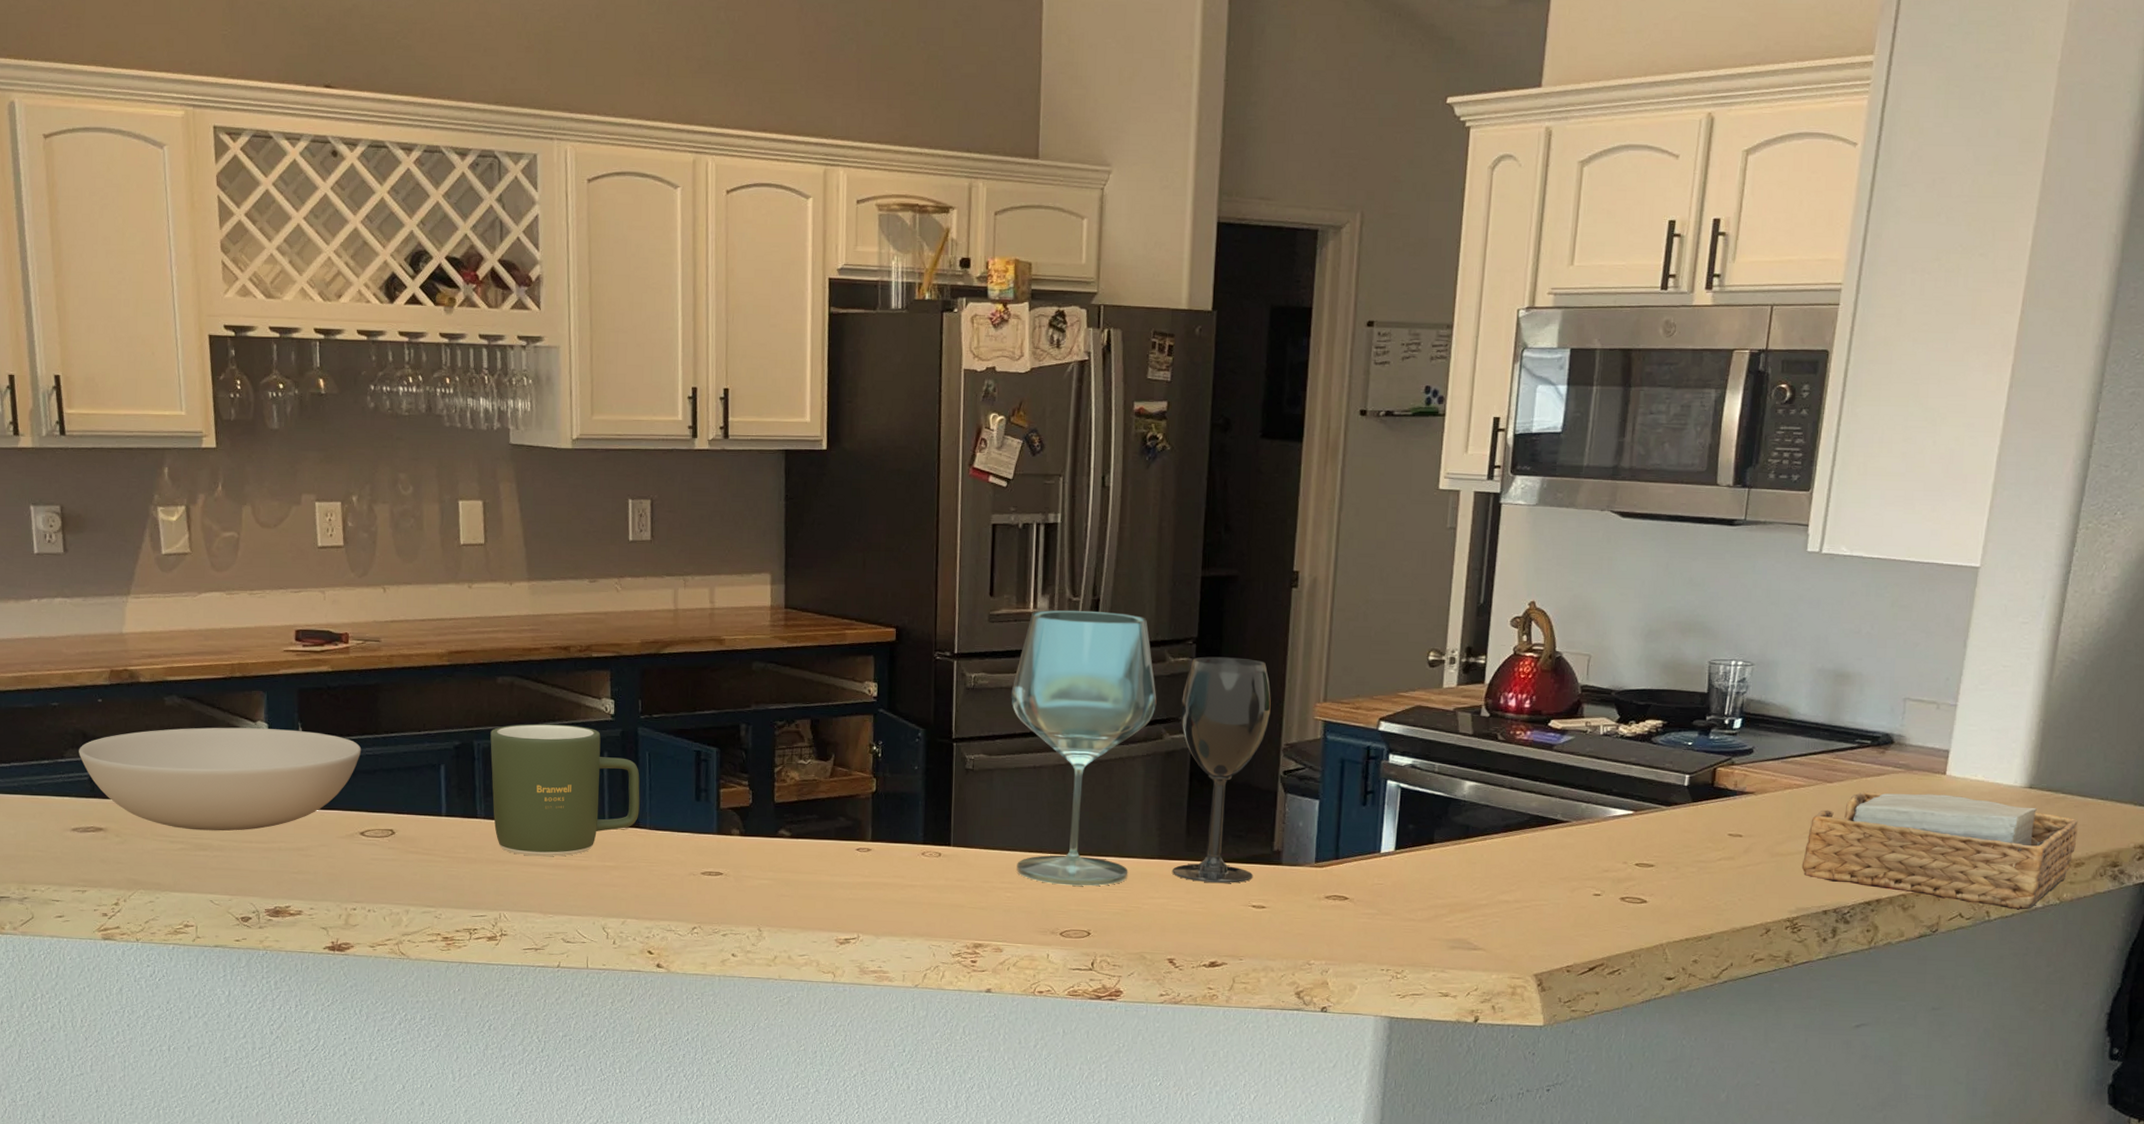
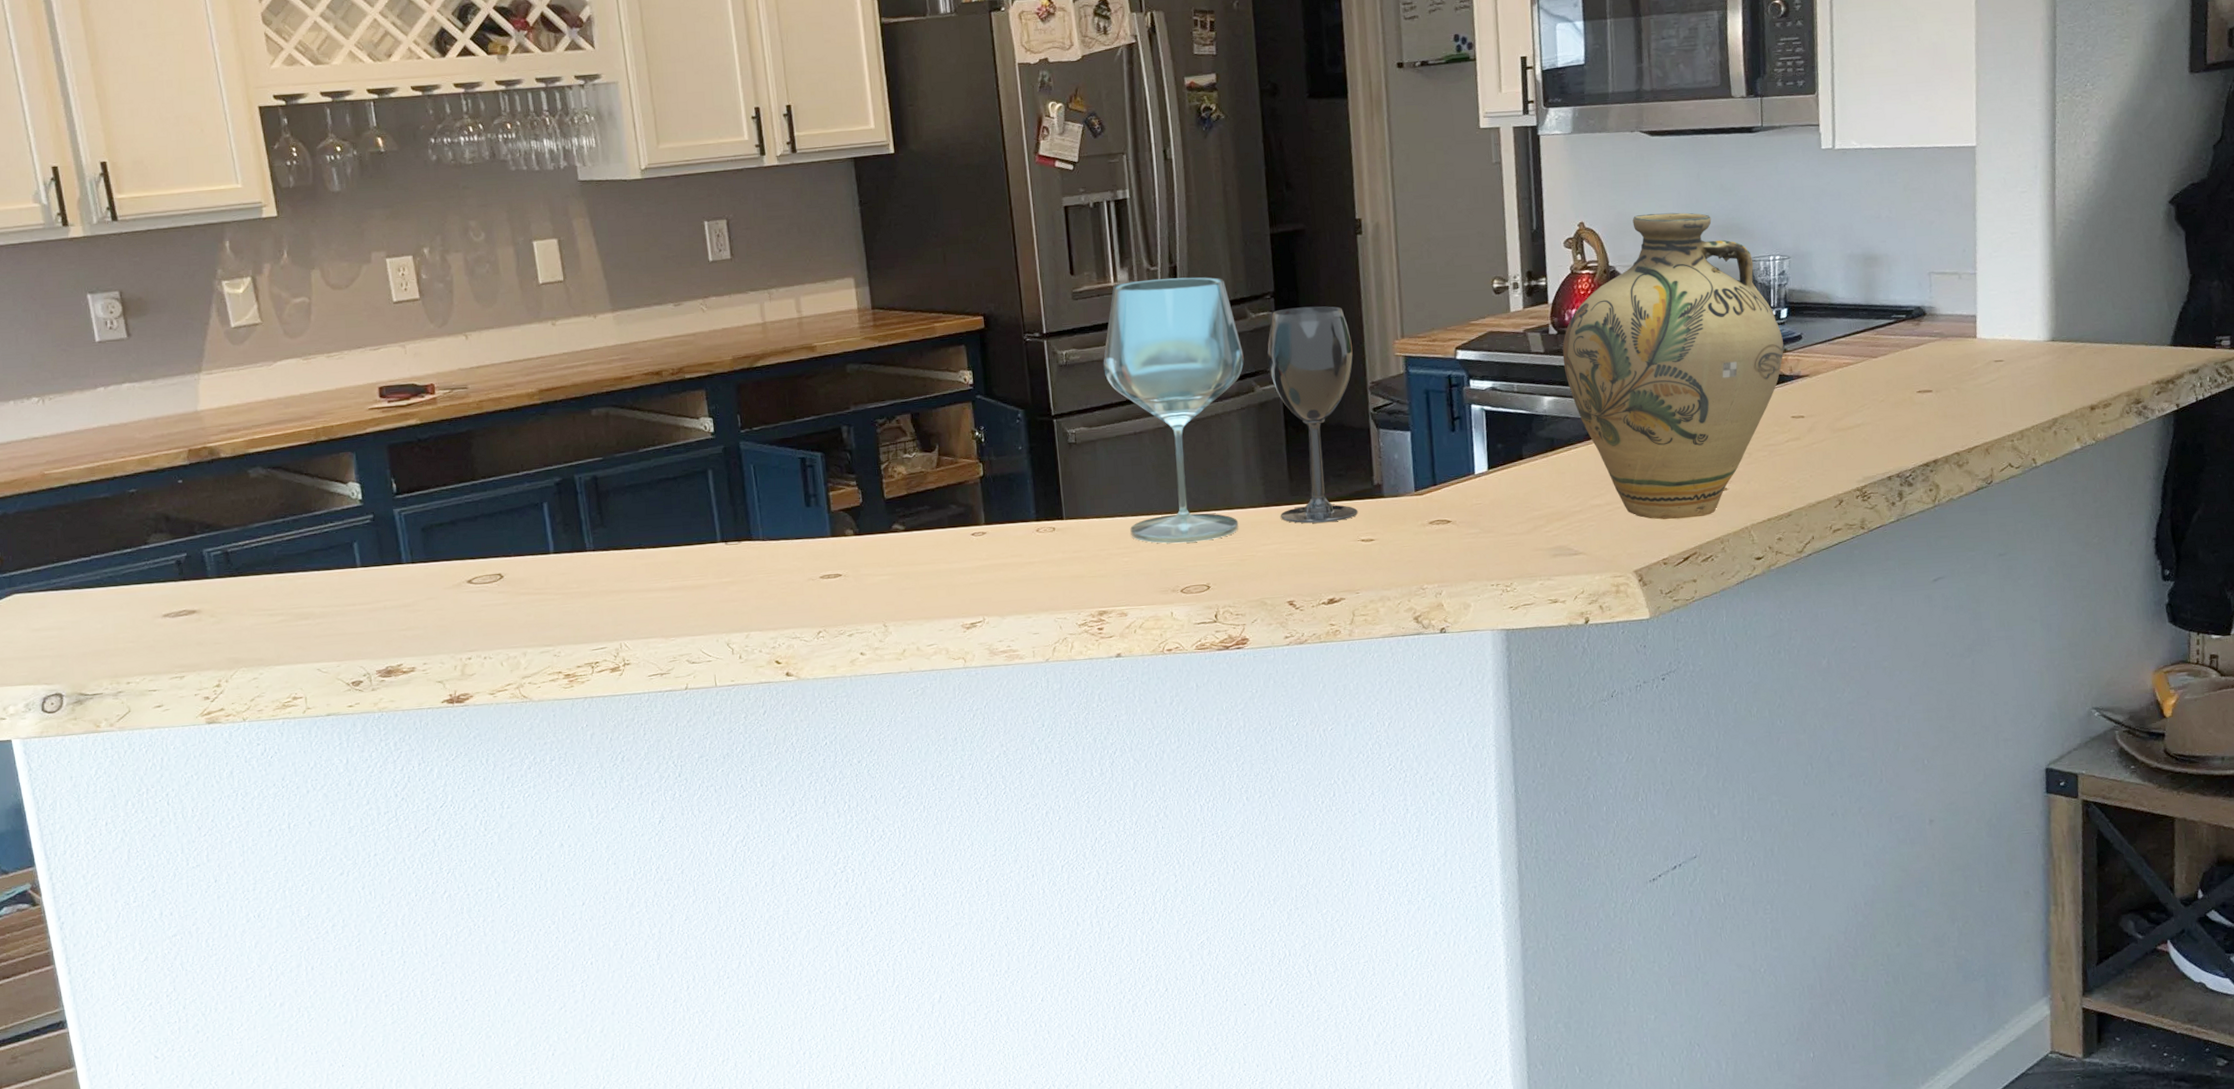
dish: present [79,727,362,832] -> none [162,486,460,601]
mug: present [490,723,640,857] -> none [591,447,751,582]
jug: none [1491,600,1732,928] -> present [1562,212,1784,520]
napkin holder: present [1801,791,2078,910] -> none [1861,356,2102,454]

